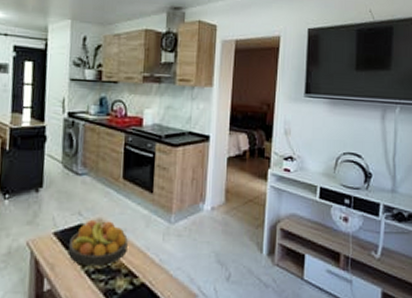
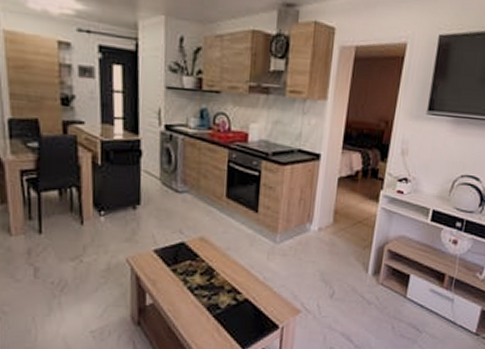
fruit bowl: present [68,219,128,267] -> none [169,237,231,283]

